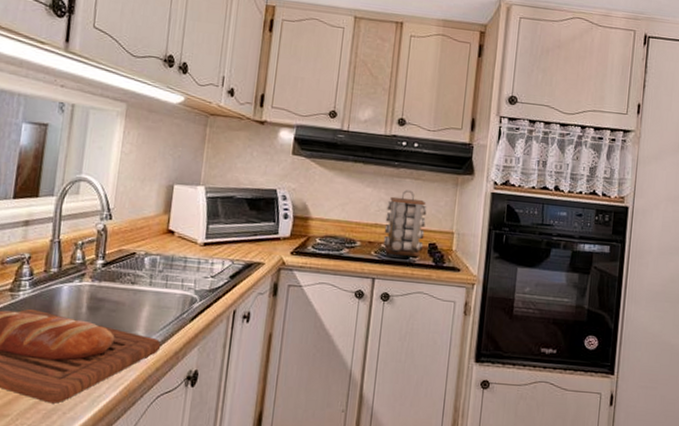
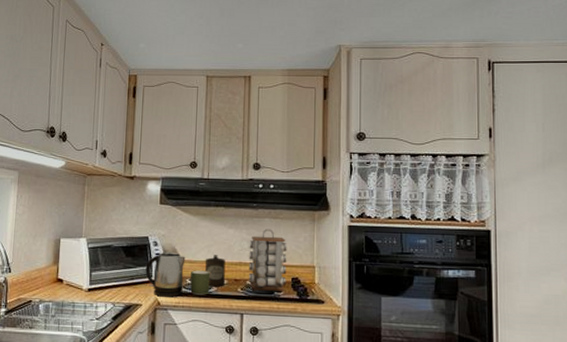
kettle: none [270,207,317,257] -> present [145,252,186,297]
mug: none [319,229,343,257] -> present [190,270,210,295]
canister: none [337,214,360,249] -> present [205,255,225,287]

